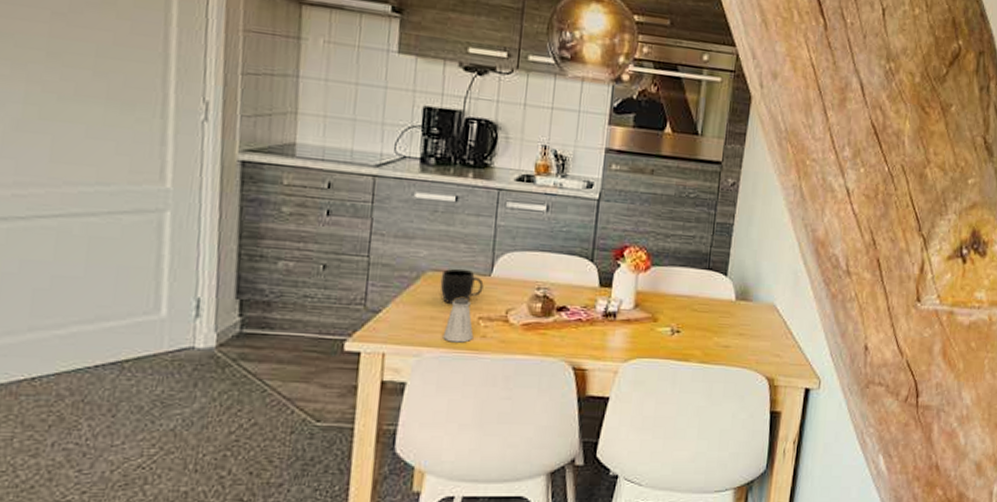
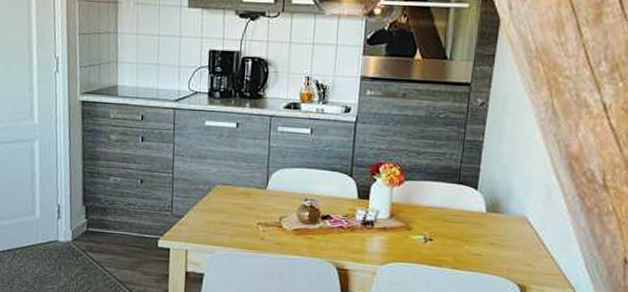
mug: present [440,268,484,303] -> none [227,182,261,211]
saltshaker: present [443,298,474,343] -> none [230,206,255,244]

